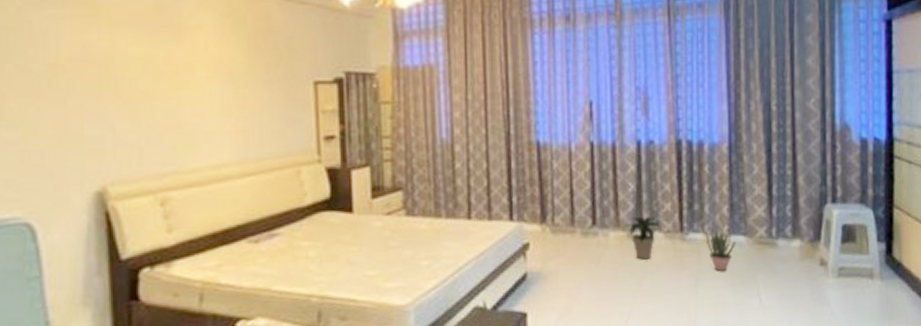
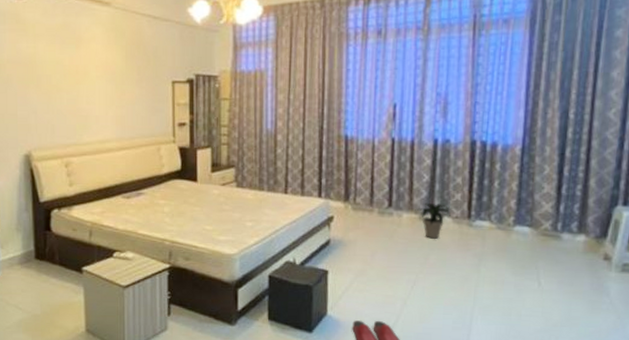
potted plant: present [705,229,736,272] -> none [491,218,521,256]

